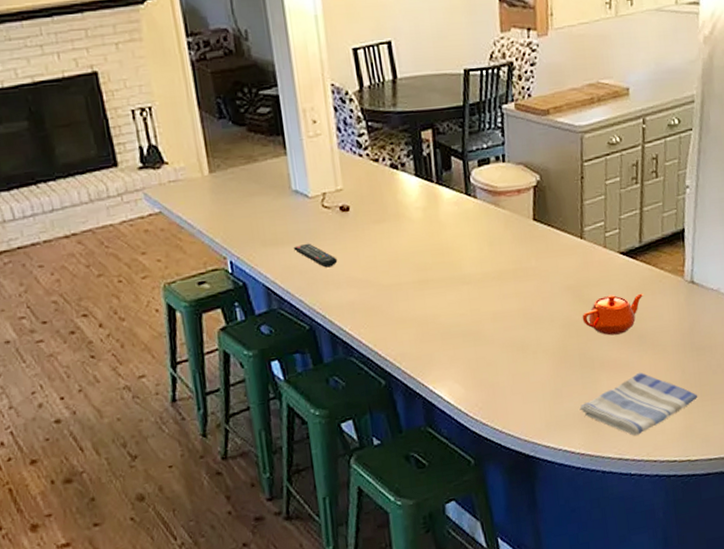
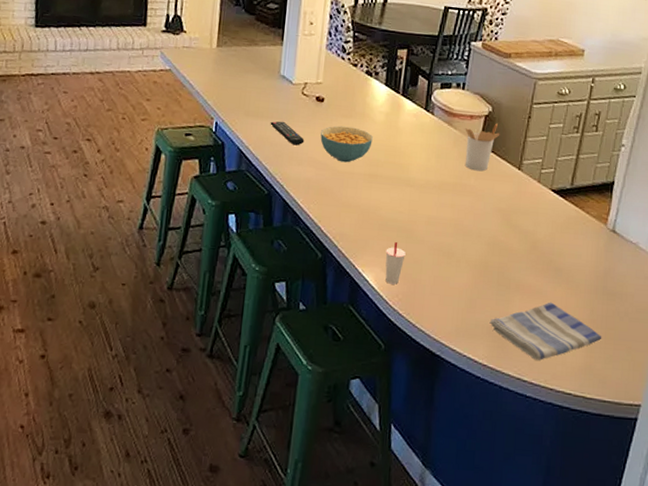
cereal bowl: none [354,232,415,275] -> present [320,126,373,163]
cup: none [454,348,477,395] -> present [385,242,406,285]
utensil holder: none [514,192,554,251] -> present [464,123,500,172]
teapot: present [582,293,644,336] -> none [507,225,567,263]

